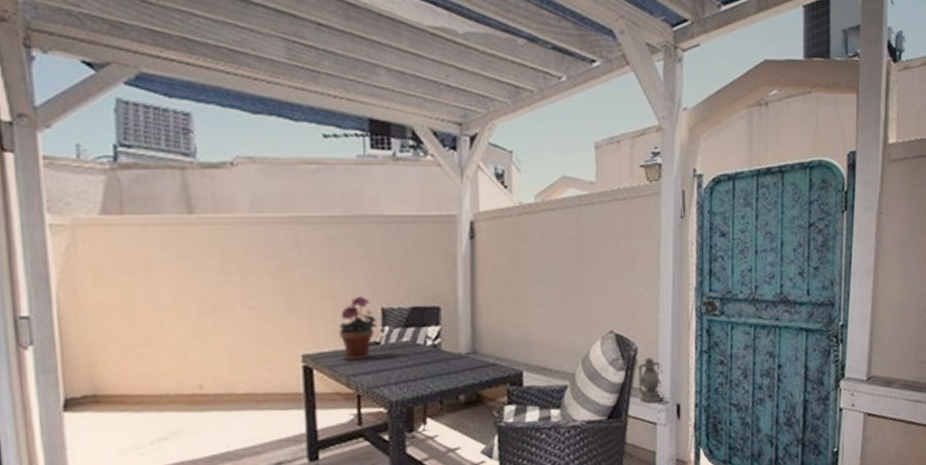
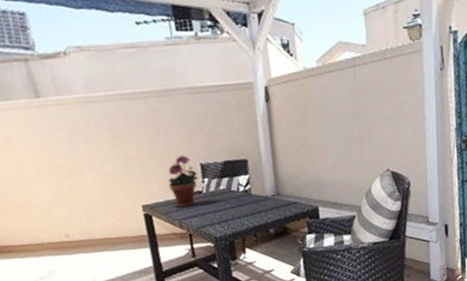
lantern: present [638,357,664,404] -> none [412,188,434,226]

